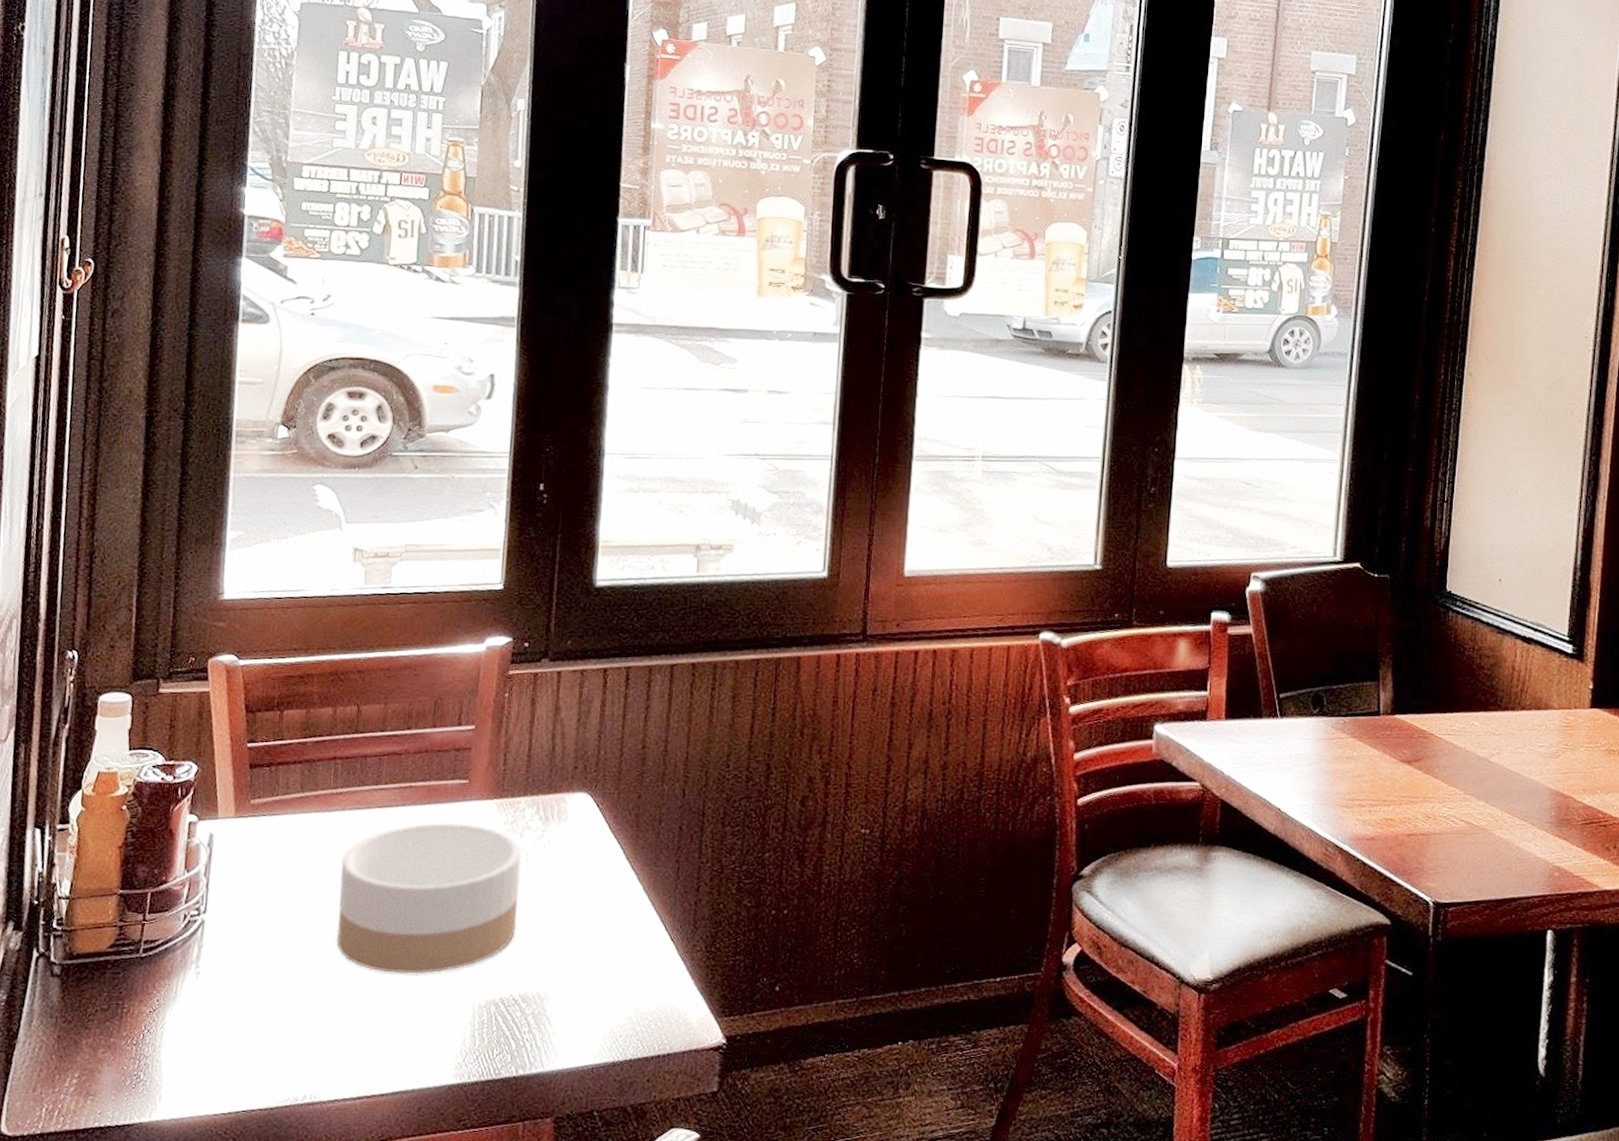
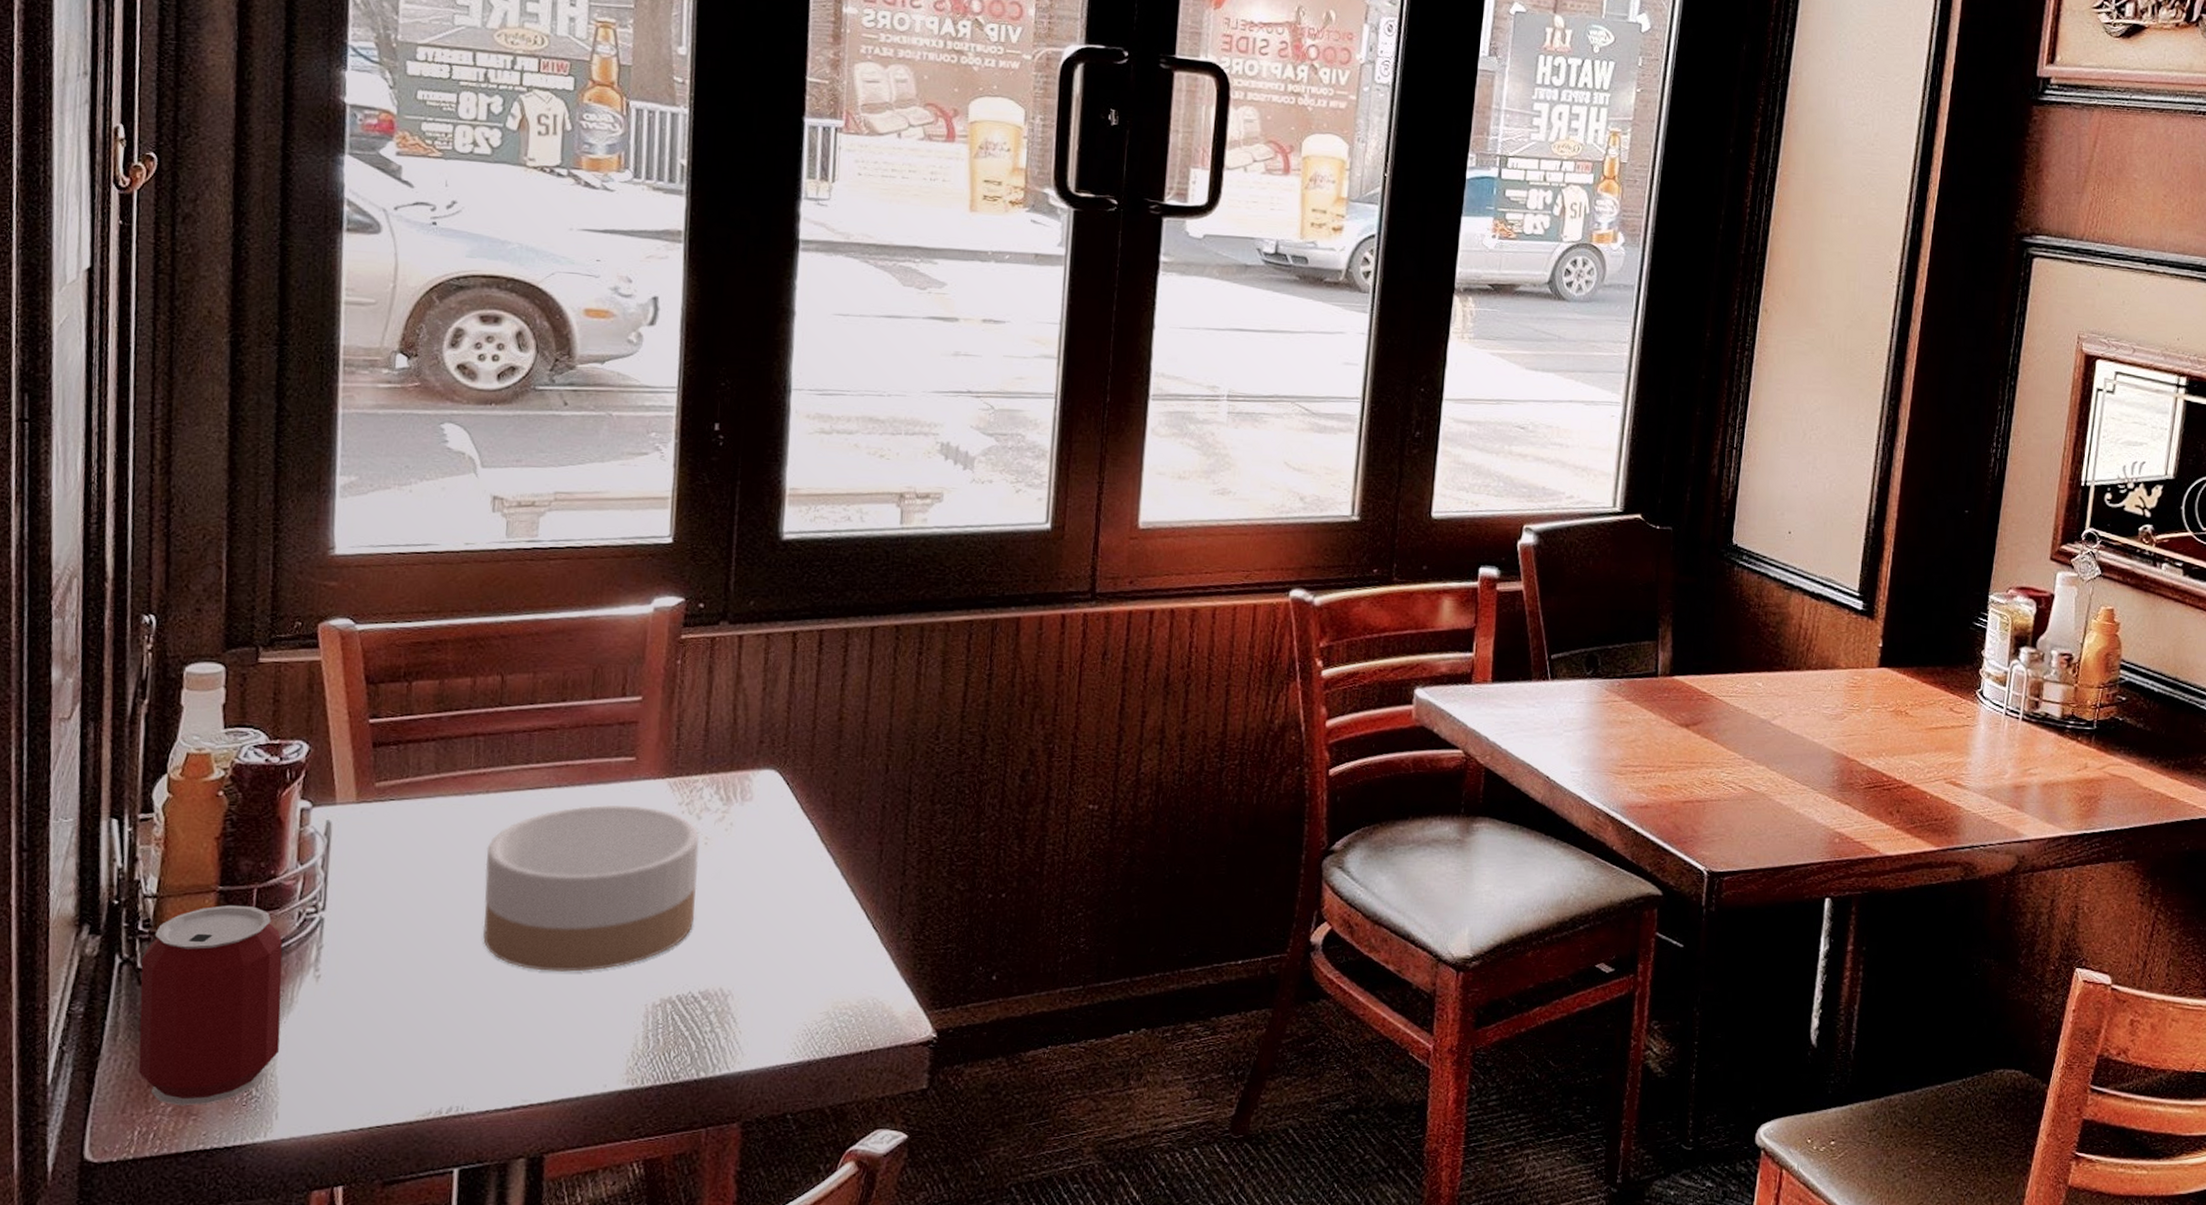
can: none [48,907,170,1087] -> present [138,905,283,1106]

